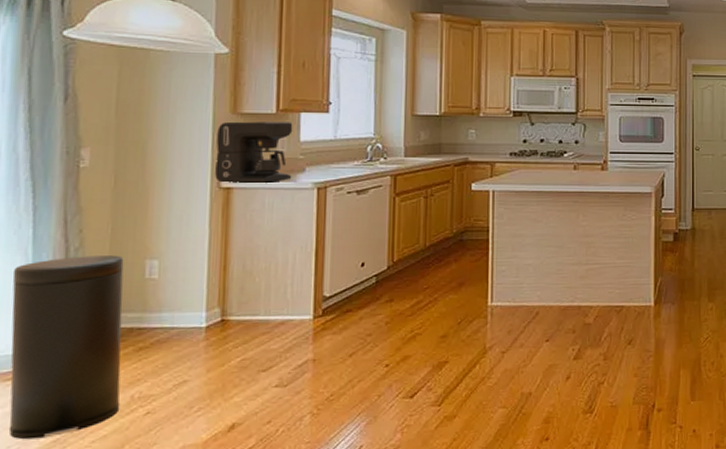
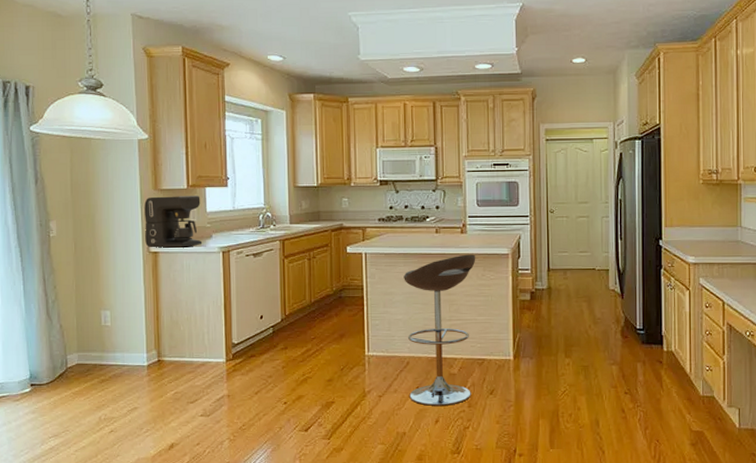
pedal bin: present [8,255,124,440] -> none [13,307,92,446]
bar stool: none [536,193,617,361] -> present [404,254,476,406]

